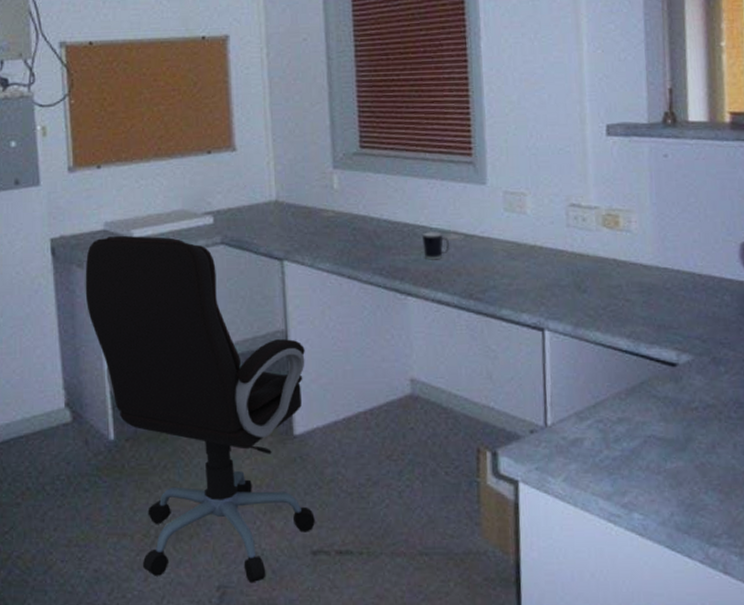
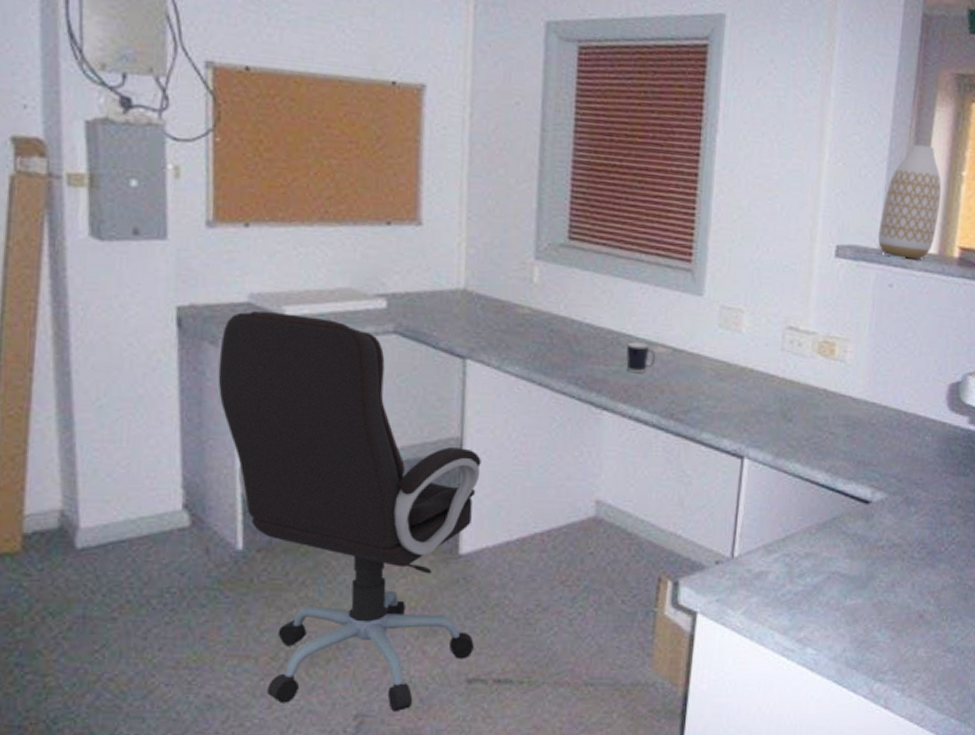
vase: none [645,23,704,129] -> present [878,144,942,260]

